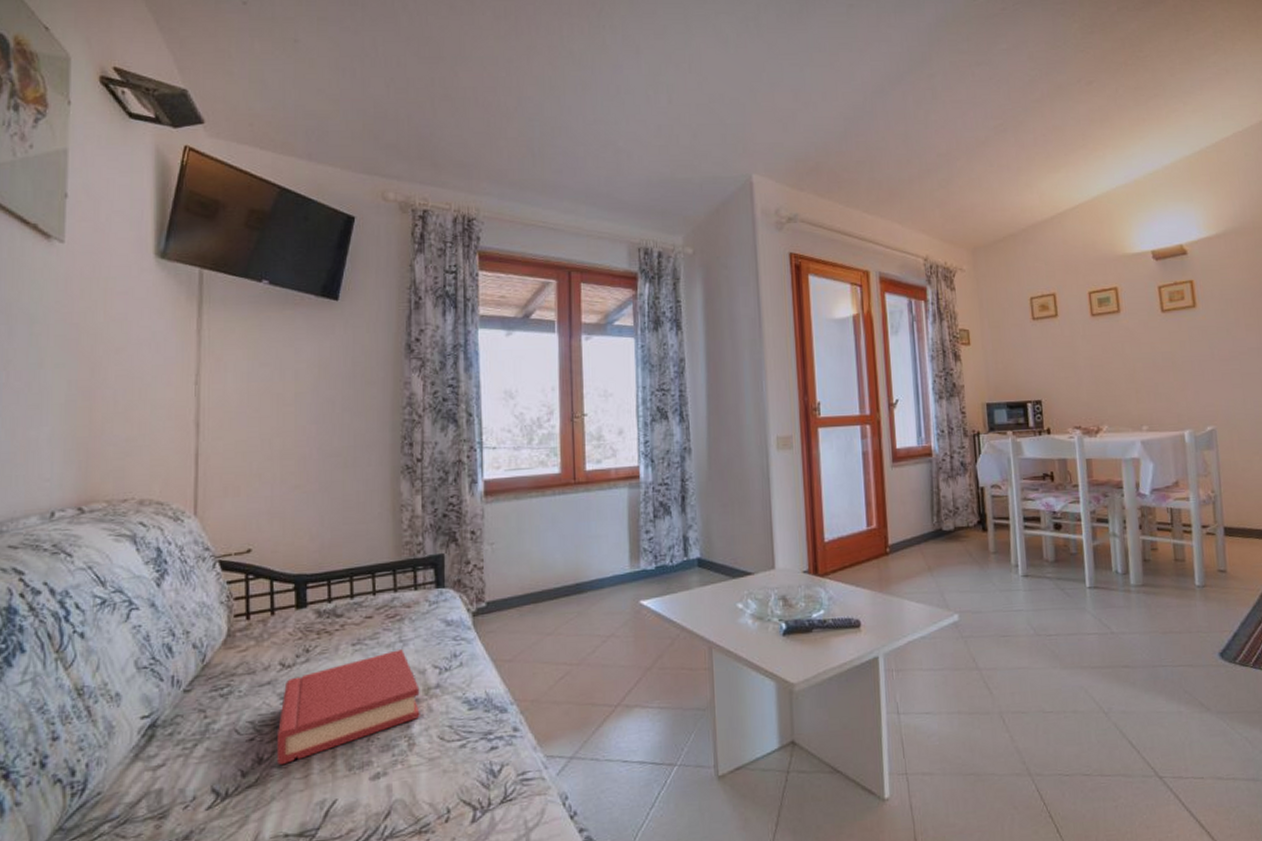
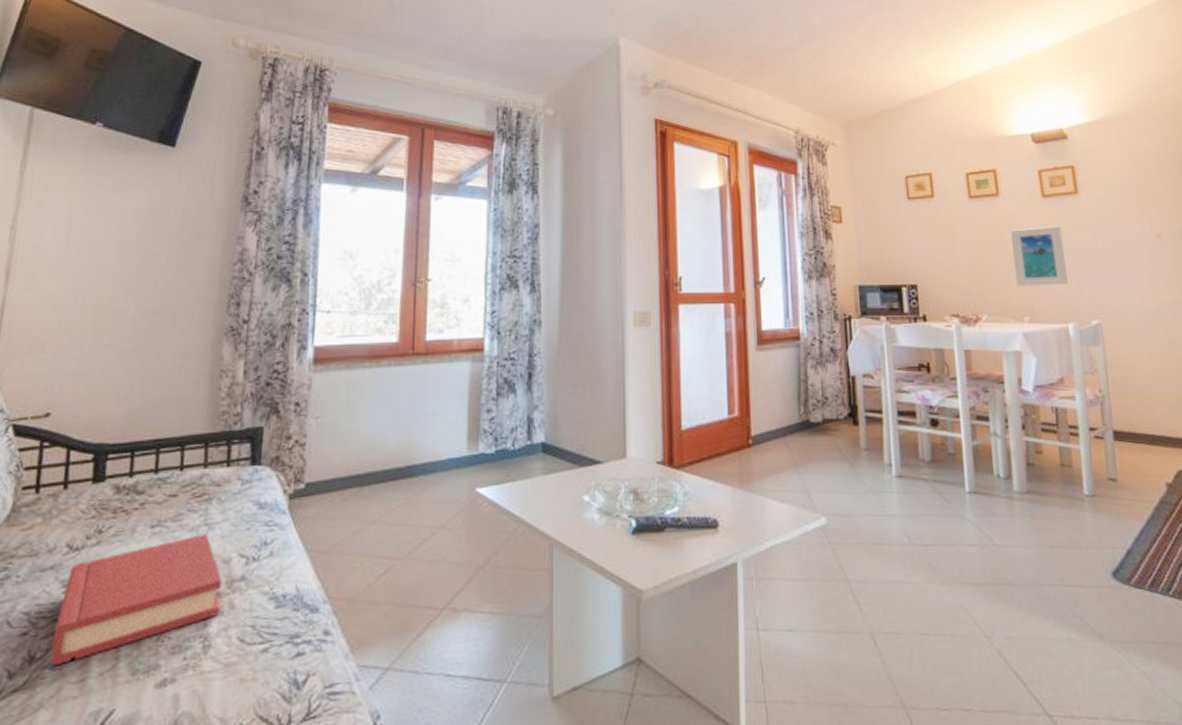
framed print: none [1130,338,1185,398] -> present [1010,225,1068,286]

